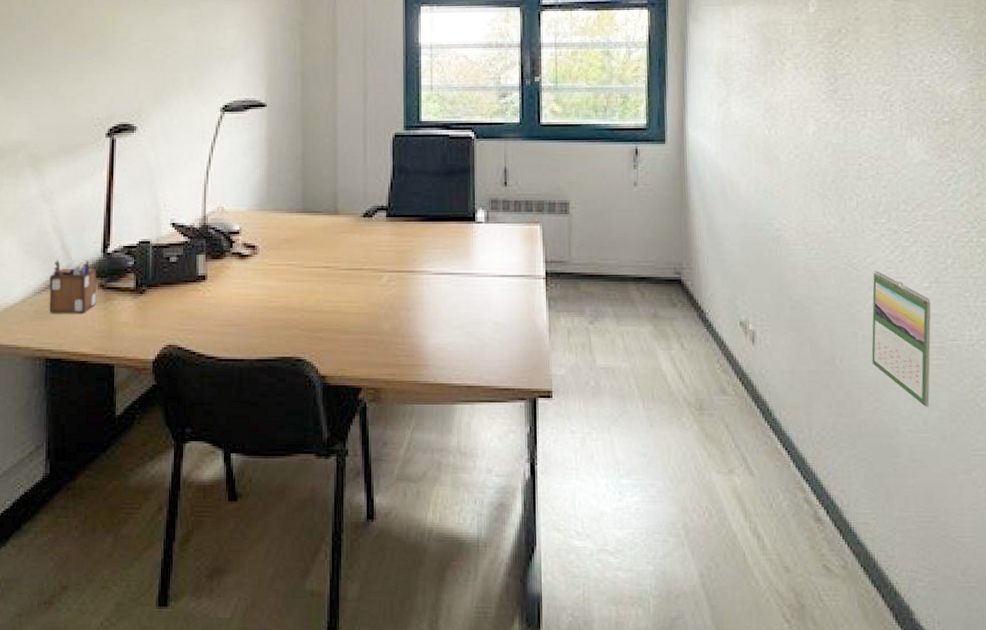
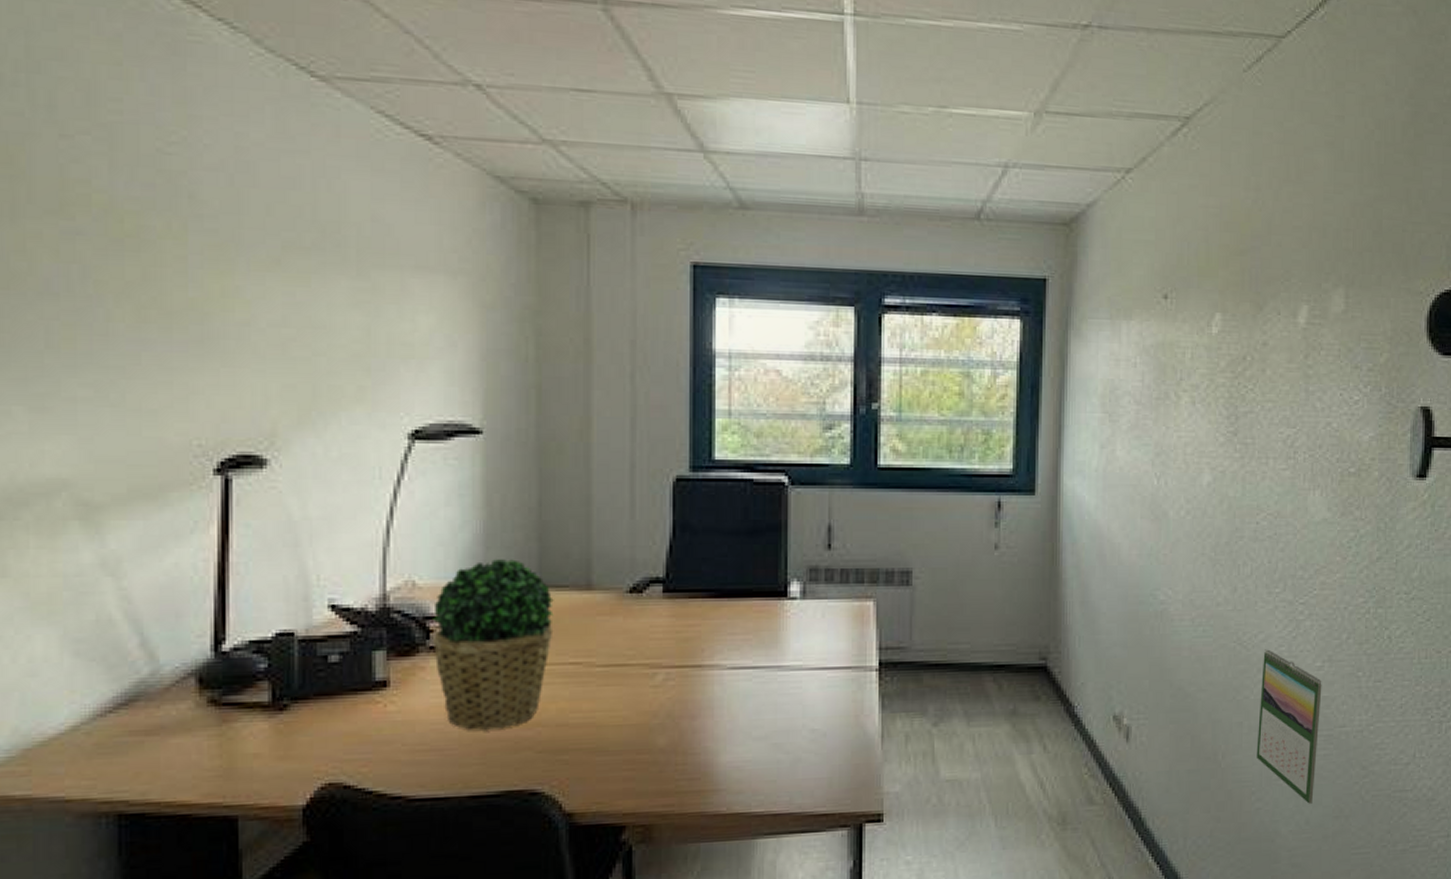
desk organizer: present [49,260,97,314] -> none [120,663,205,746]
potted plant: none [234,193,312,312] -> present [432,559,554,731]

